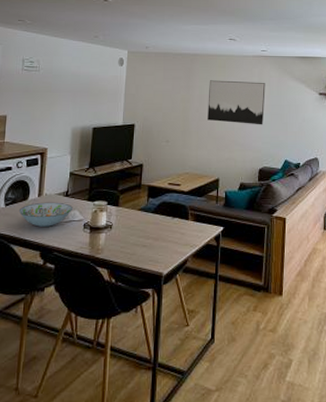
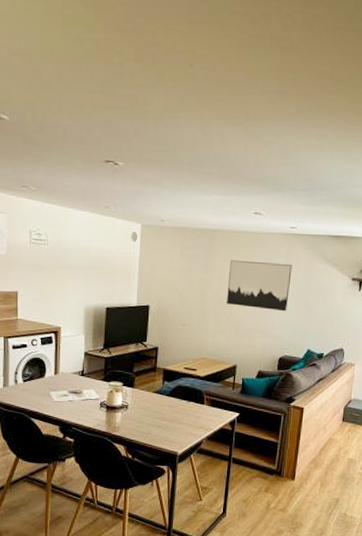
decorative bowl: present [18,202,74,227] -> none [36,380,90,404]

